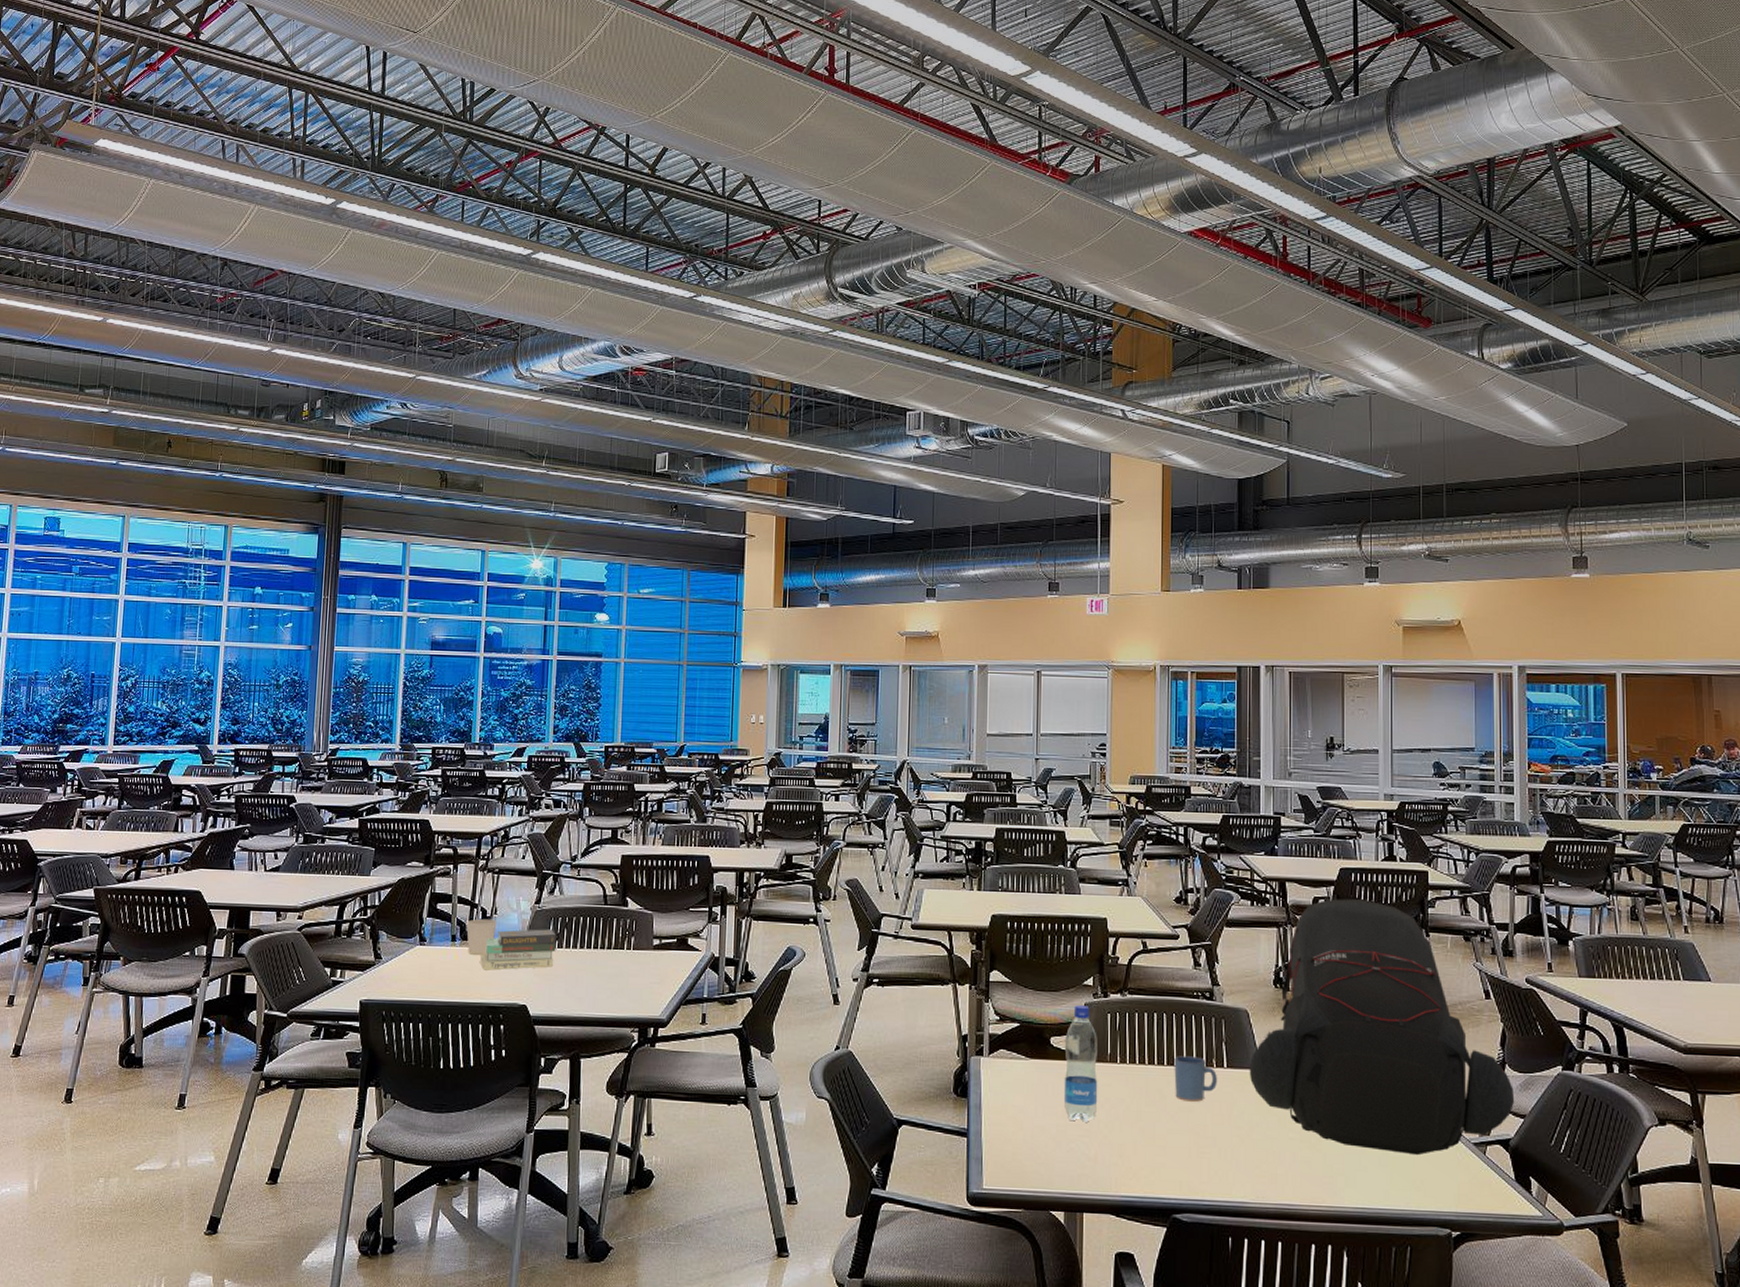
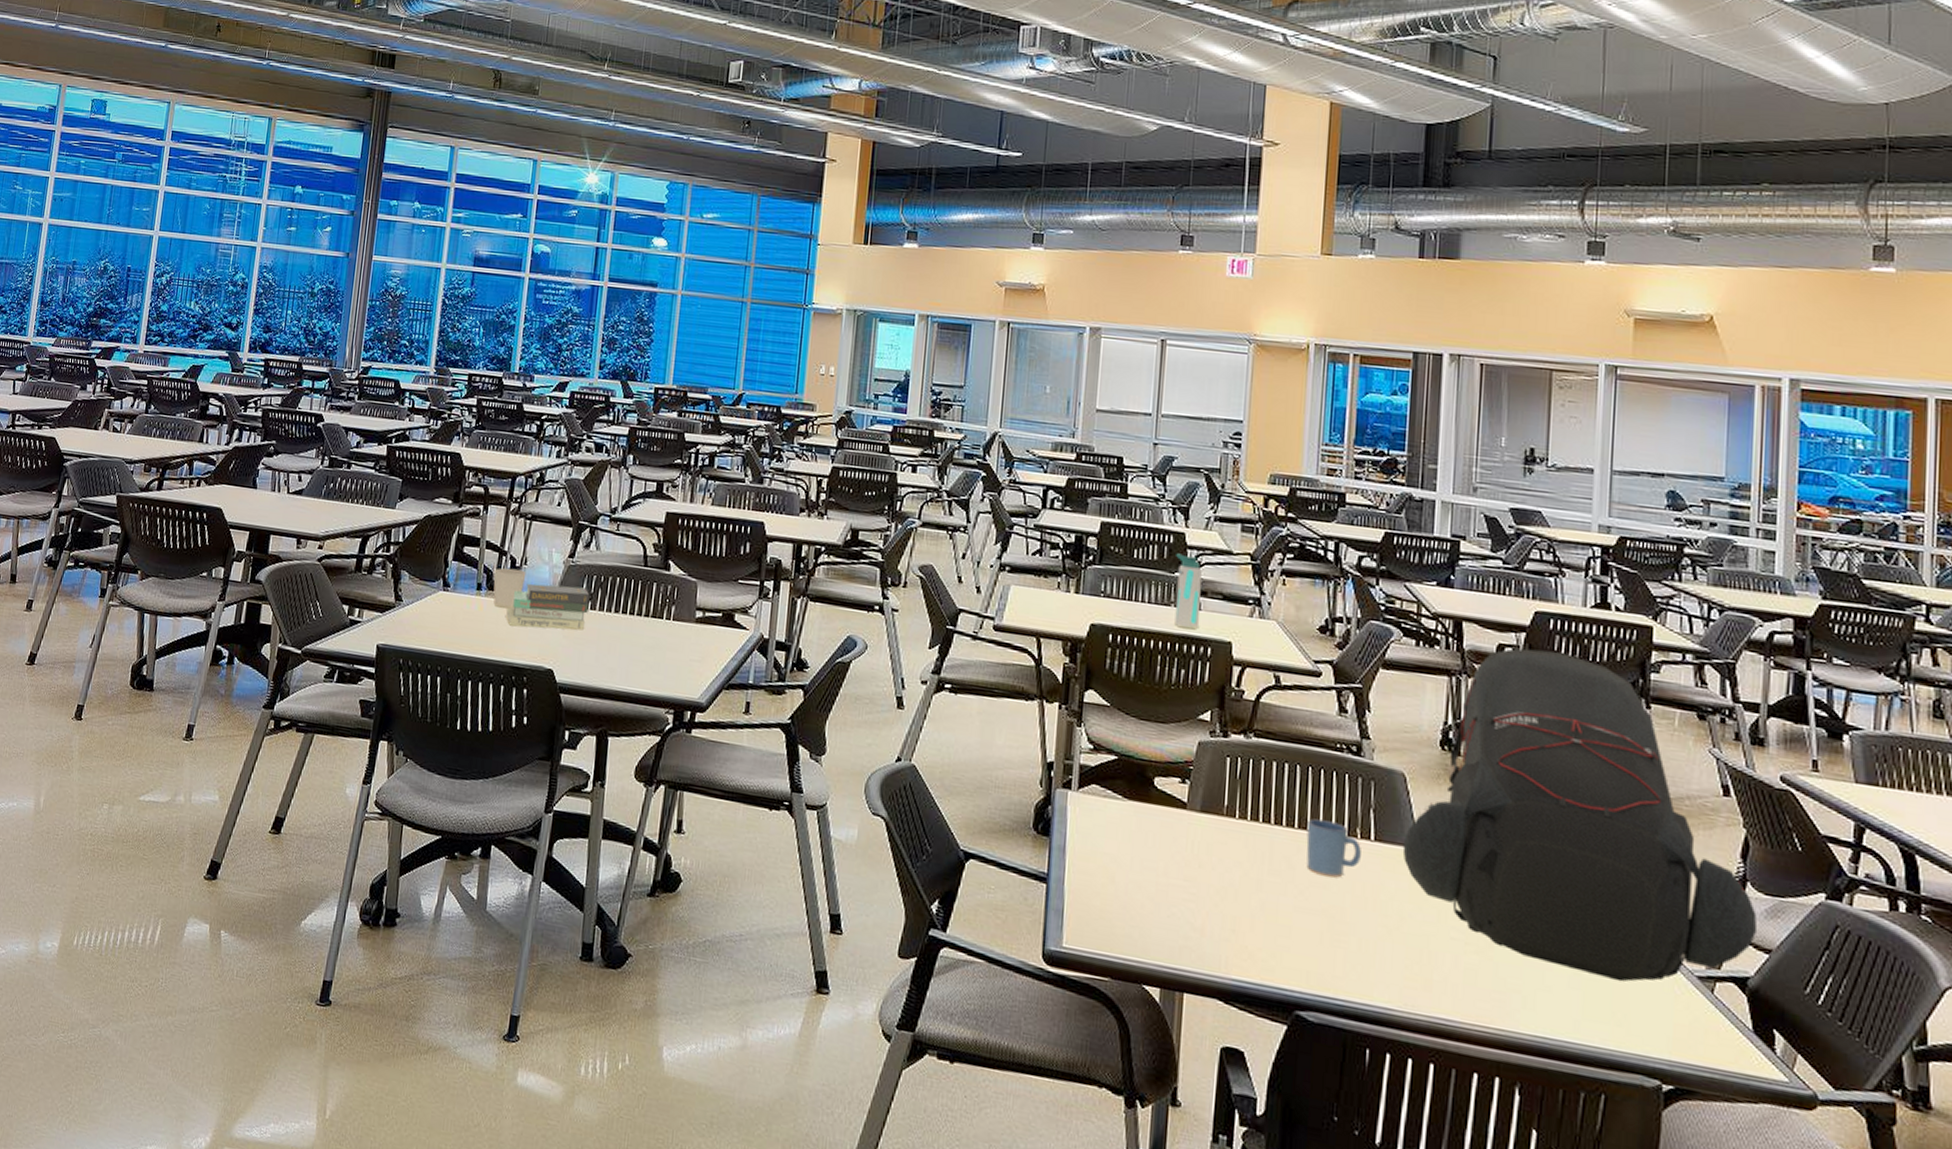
water bottle: none [1058,849,1081,912] -> present [1174,553,1202,631]
bottle: present [1063,1005,1098,1122] -> none [1166,742,1213,885]

